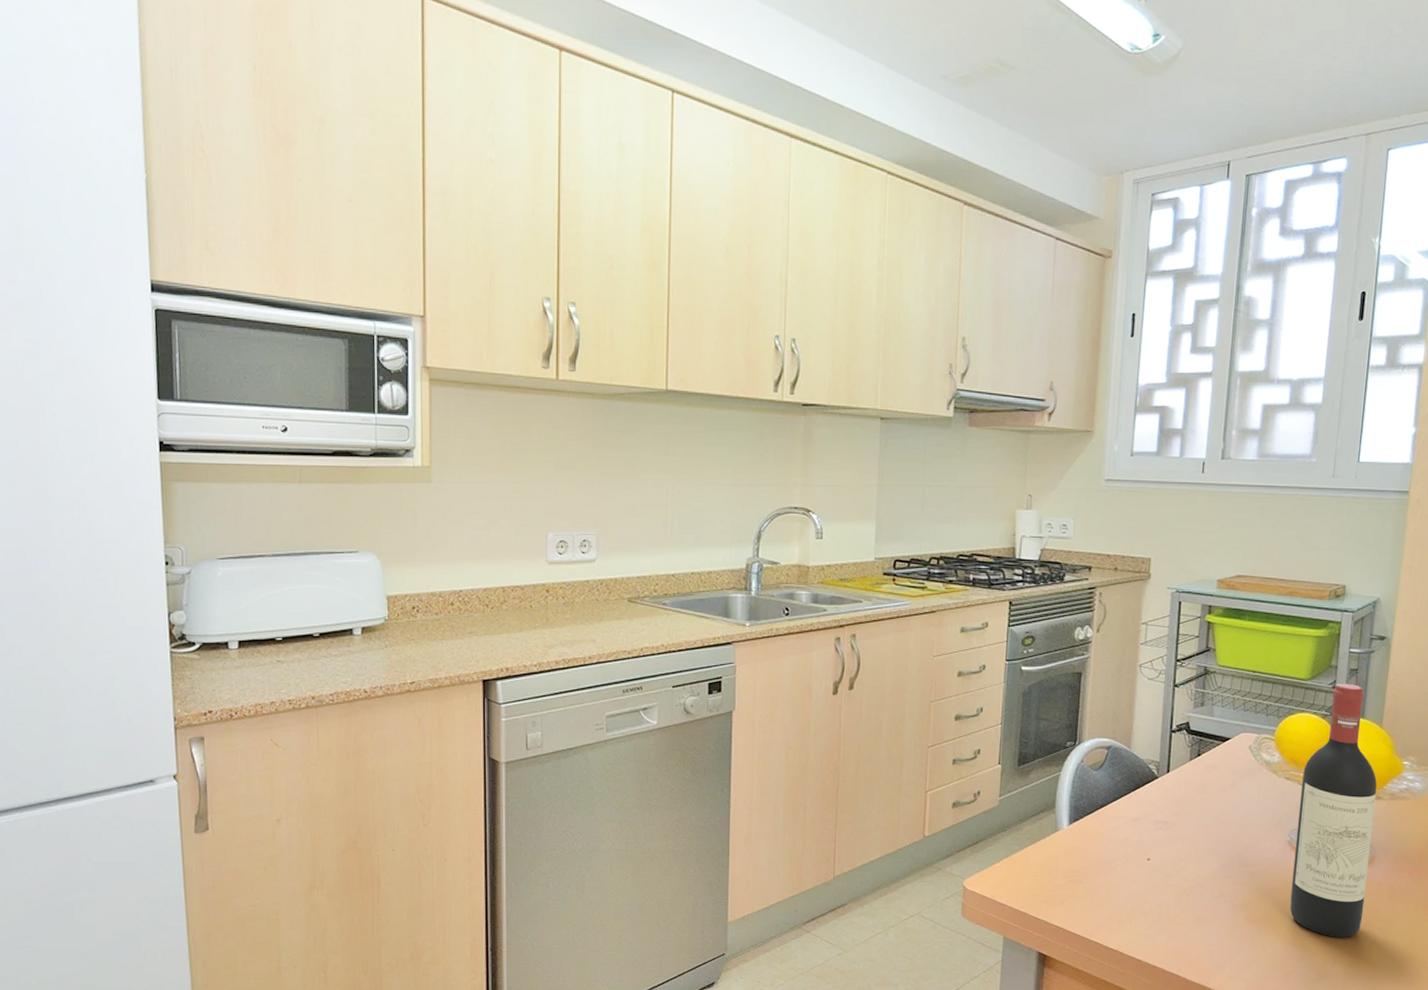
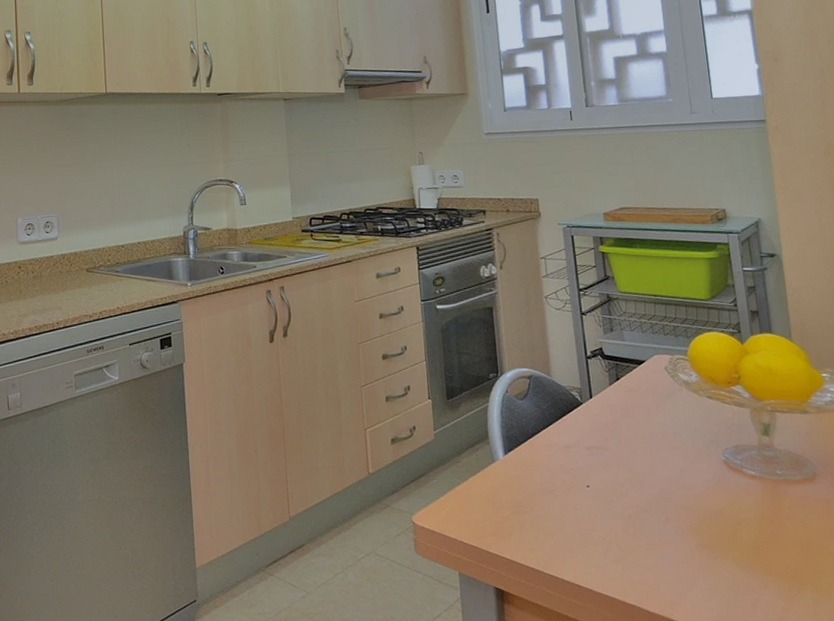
wine bottle: present [1290,683,1378,937] -> none [723,300,819,561]

